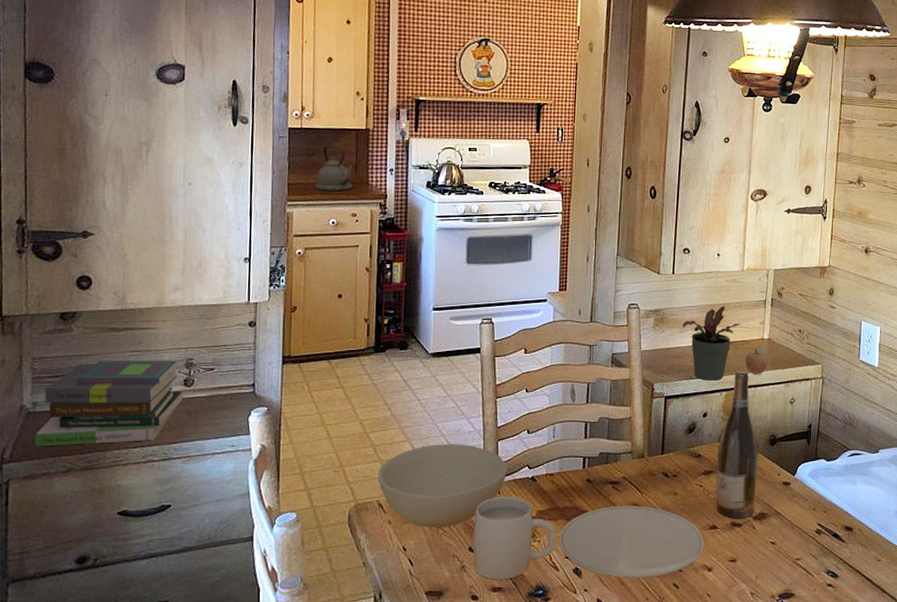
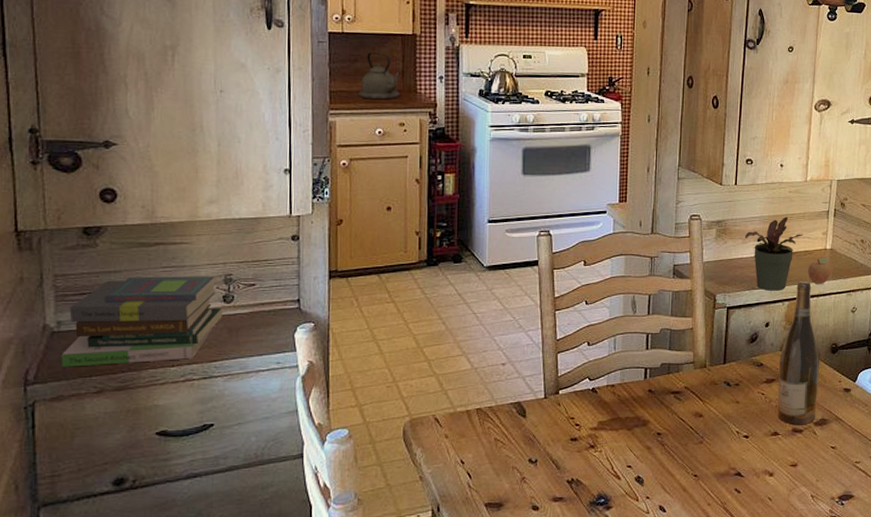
bowl: present [377,444,508,528] -> none [433,357,568,441]
mug: present [472,496,555,580] -> none [532,407,617,491]
plate: present [558,506,704,579] -> none [620,414,765,486]

